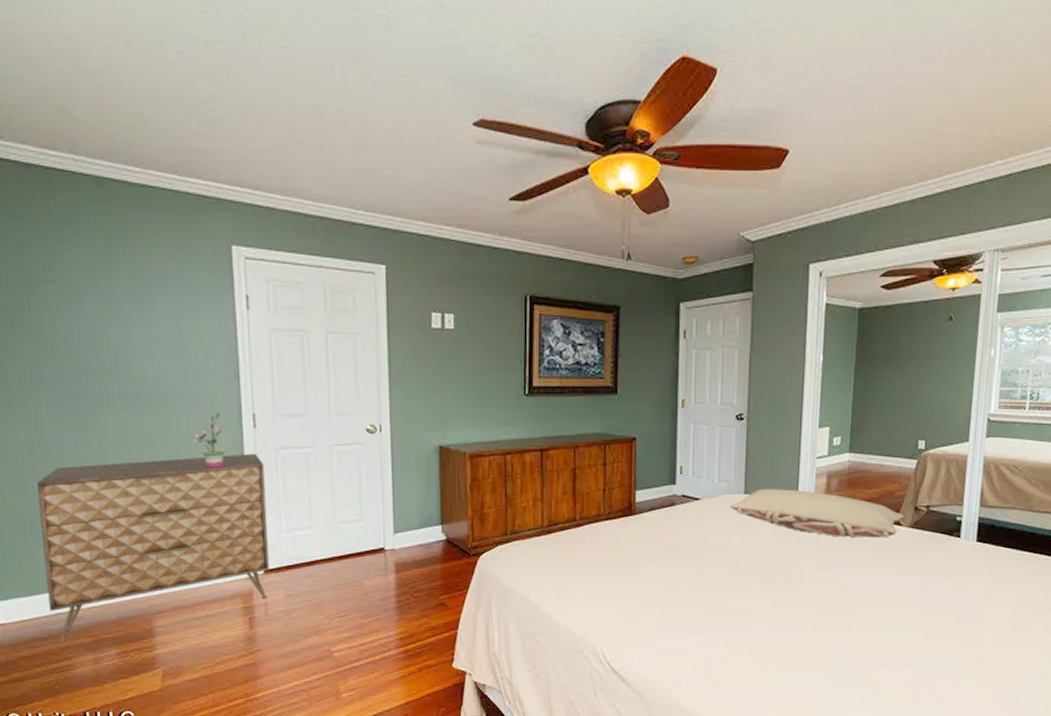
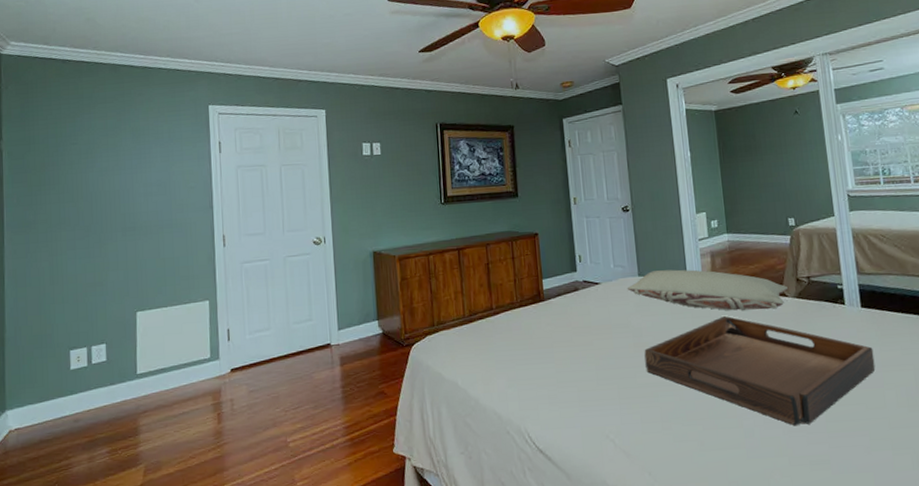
dresser: present [36,453,269,642] -> none [53,268,235,443]
potted plant: present [193,412,226,468] -> none [176,236,201,283]
serving tray: none [738,543,980,657] -> present [644,316,876,425]

